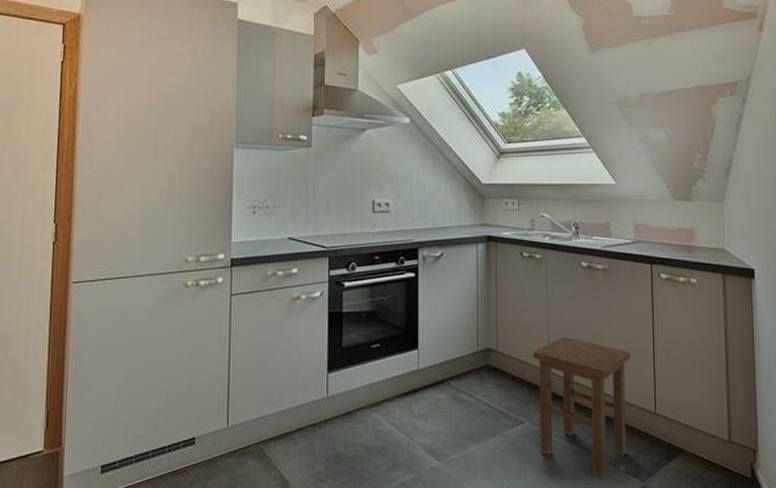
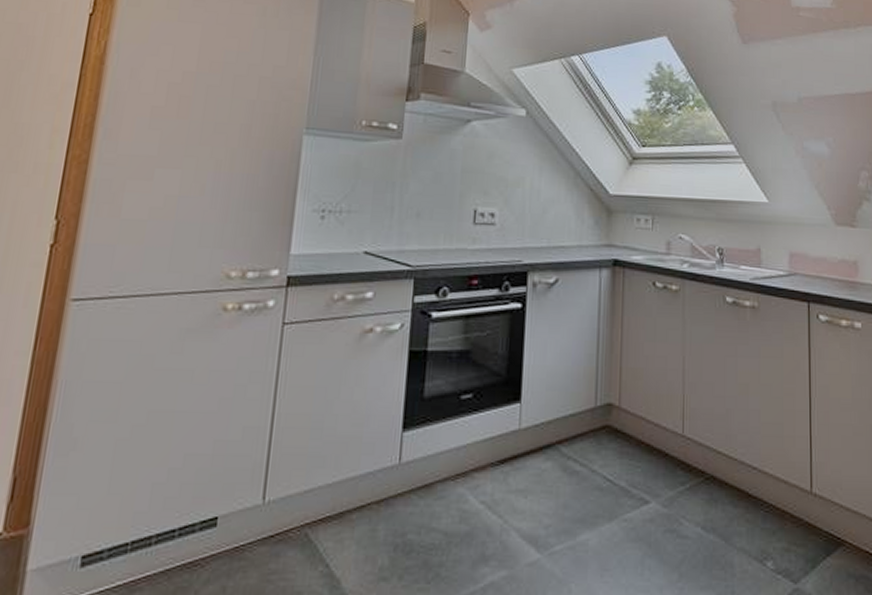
stool: present [532,336,631,479] -> none [663,390,782,579]

